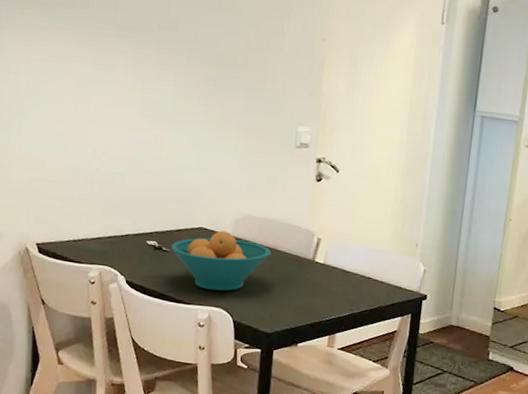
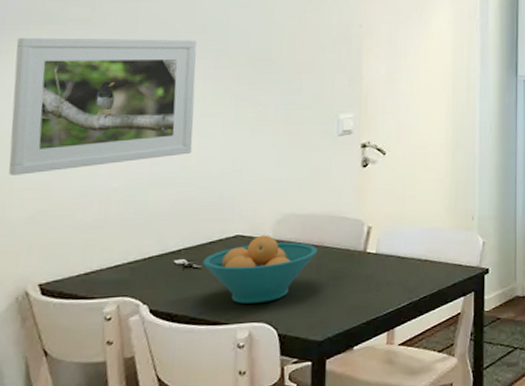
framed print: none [9,15,170,147] -> present [9,37,197,175]

